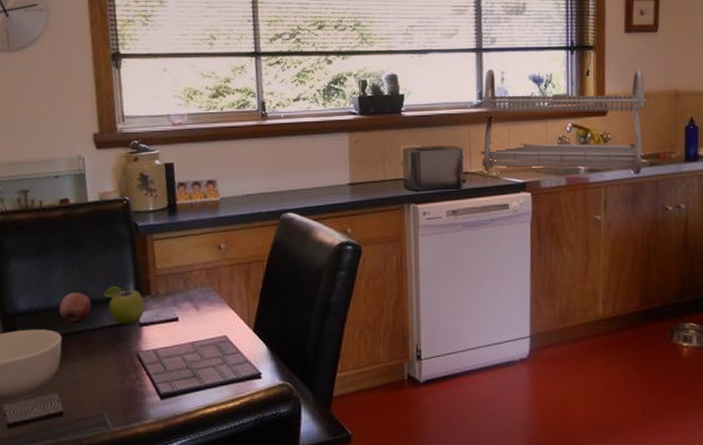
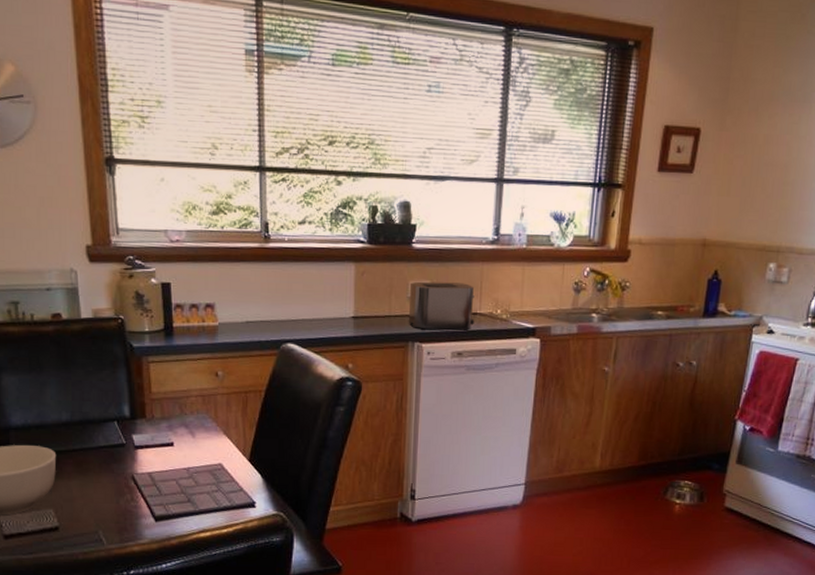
fruit: present [60,293,91,324] -> none [54,411,85,442]
fruit: present [104,285,145,326] -> none [98,406,140,448]
dish rack: present [480,67,648,175] -> none [491,202,673,328]

